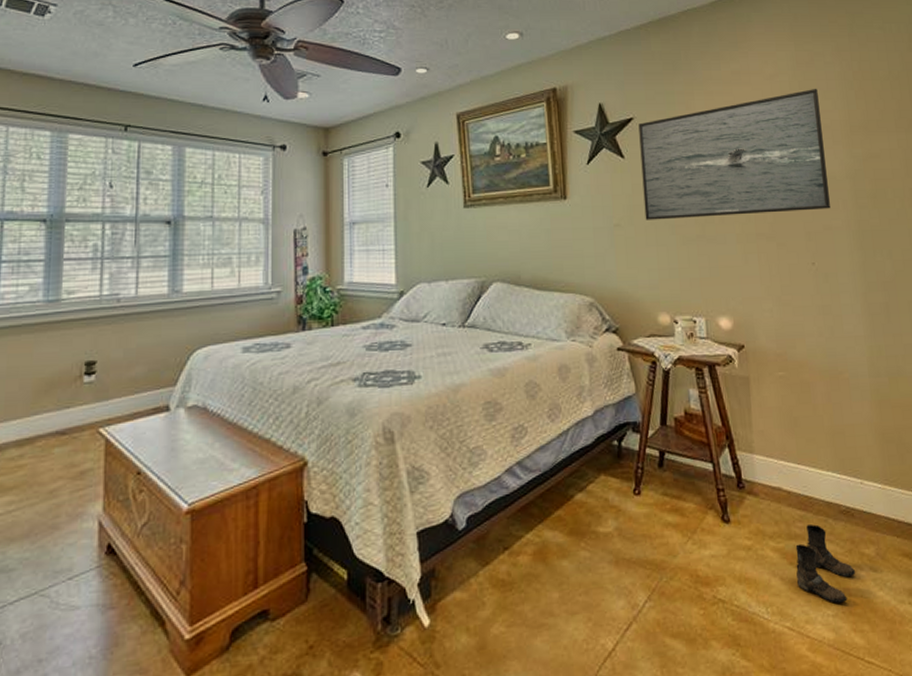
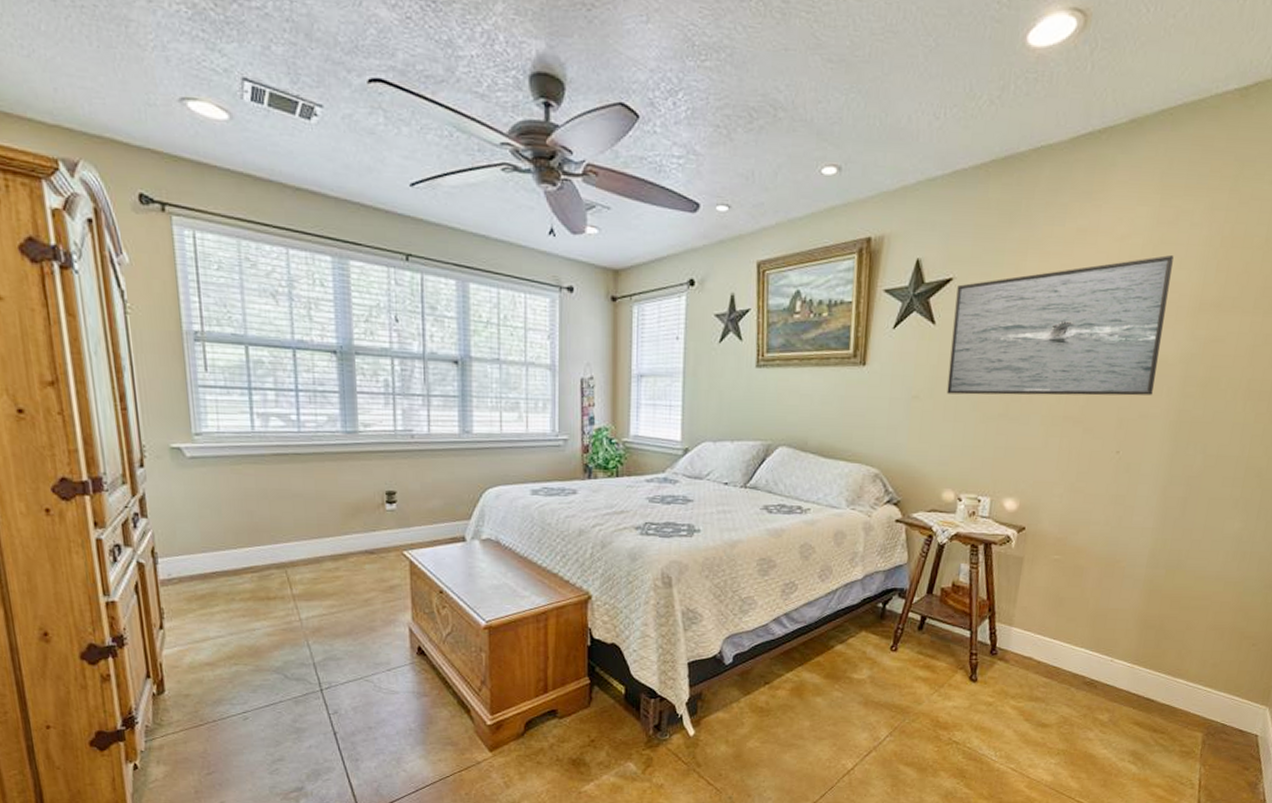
boots: present [795,524,856,603] -> none [1028,691,1086,755]

